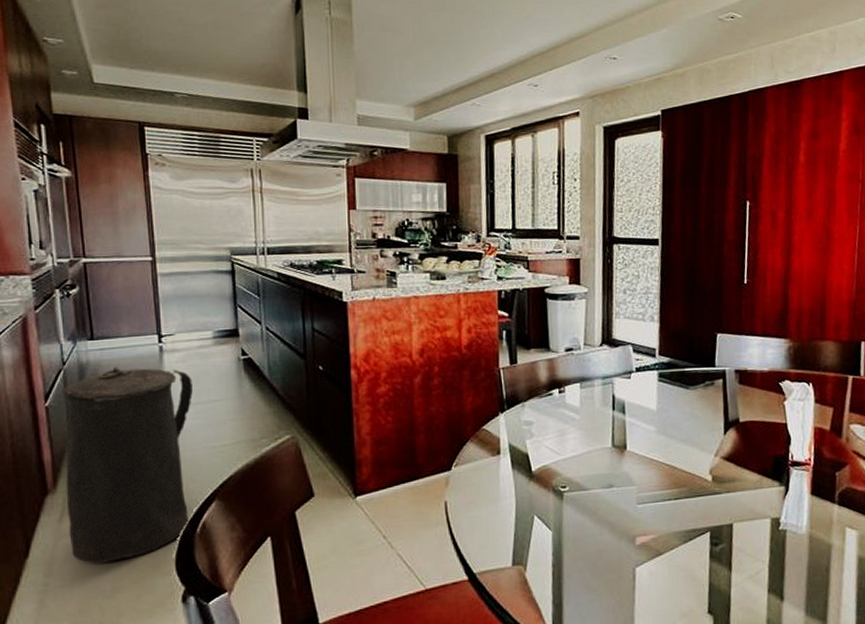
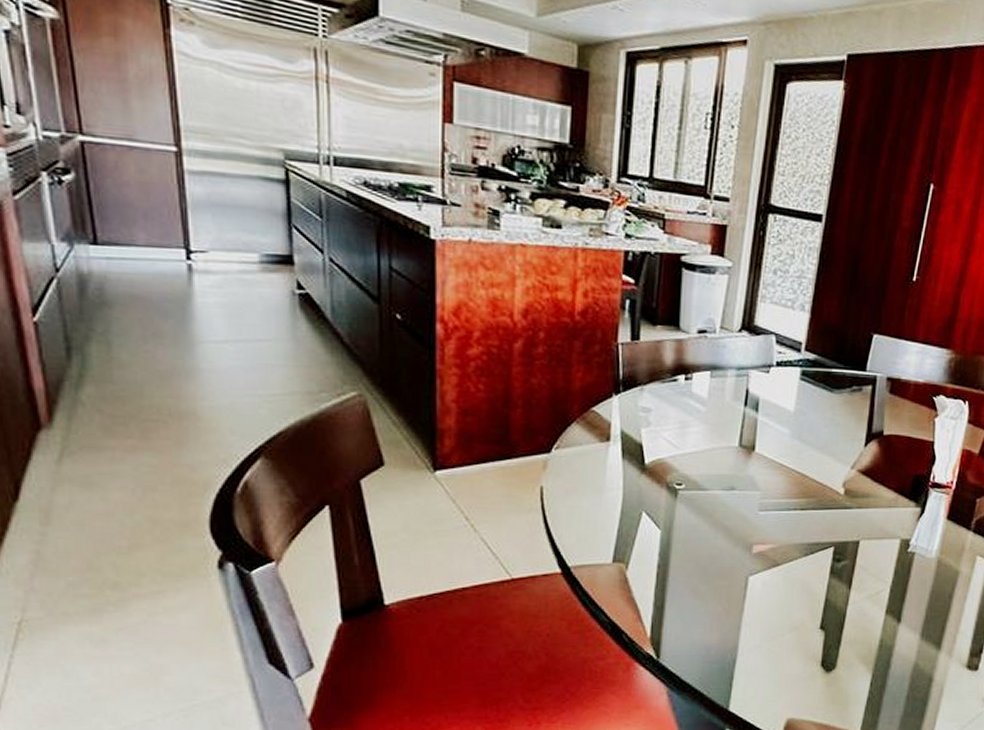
trash can: present [63,366,193,564] -> none [57,282,232,516]

